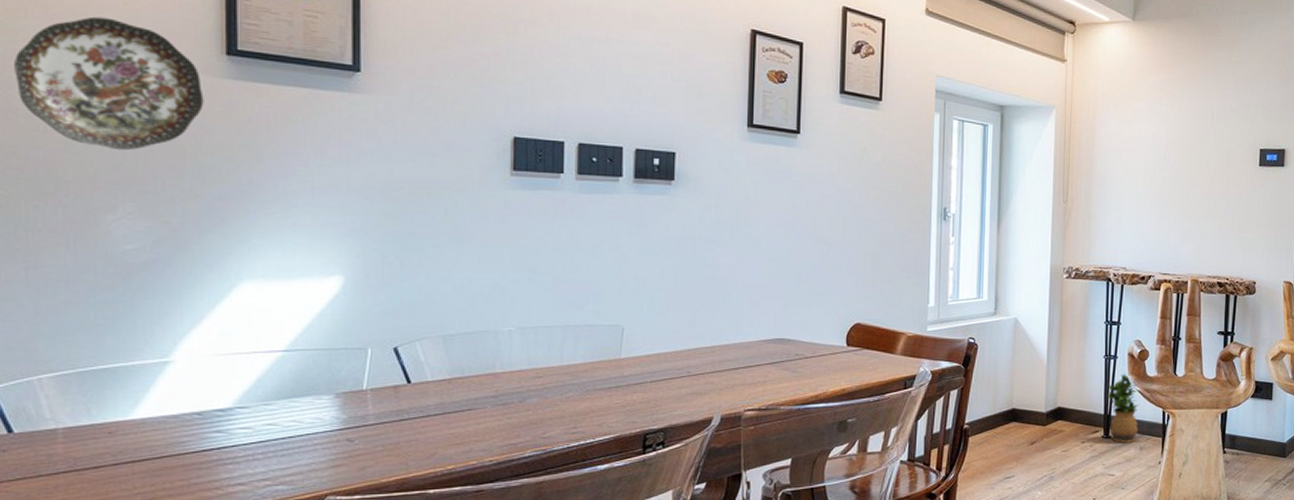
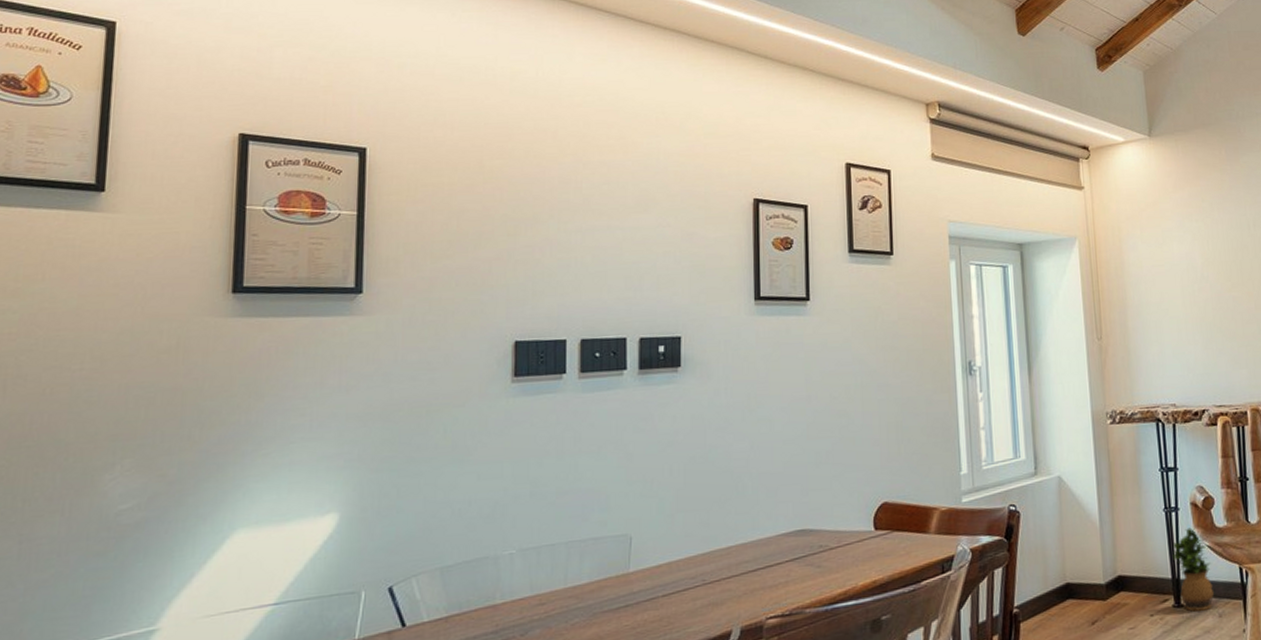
decorative plate: present [14,16,204,151] -> none [27,270,208,405]

